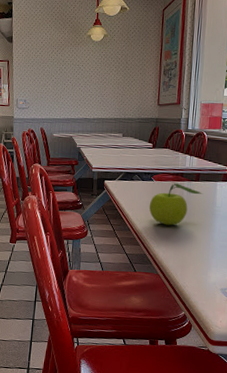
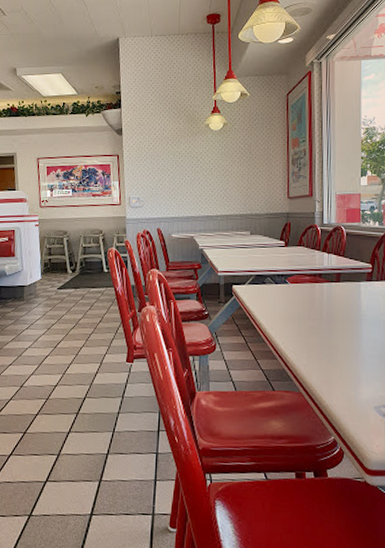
fruit: present [149,183,204,226] -> none [285,285,346,335]

